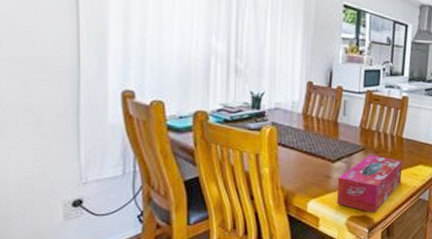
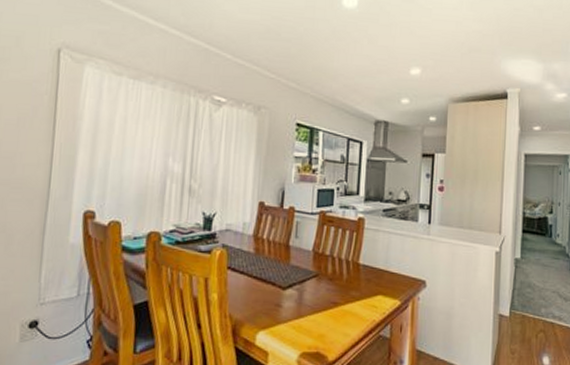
tissue box: present [337,155,403,214] -> none [288,282,360,351]

